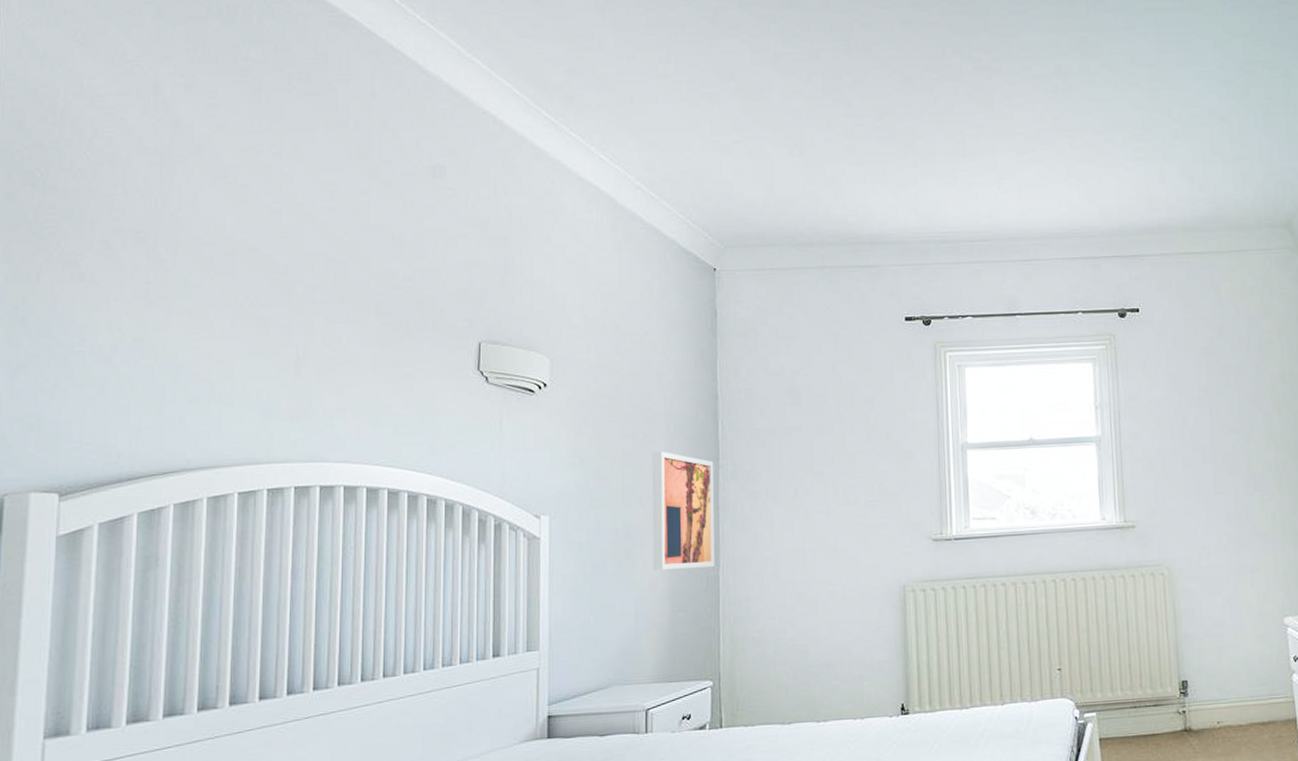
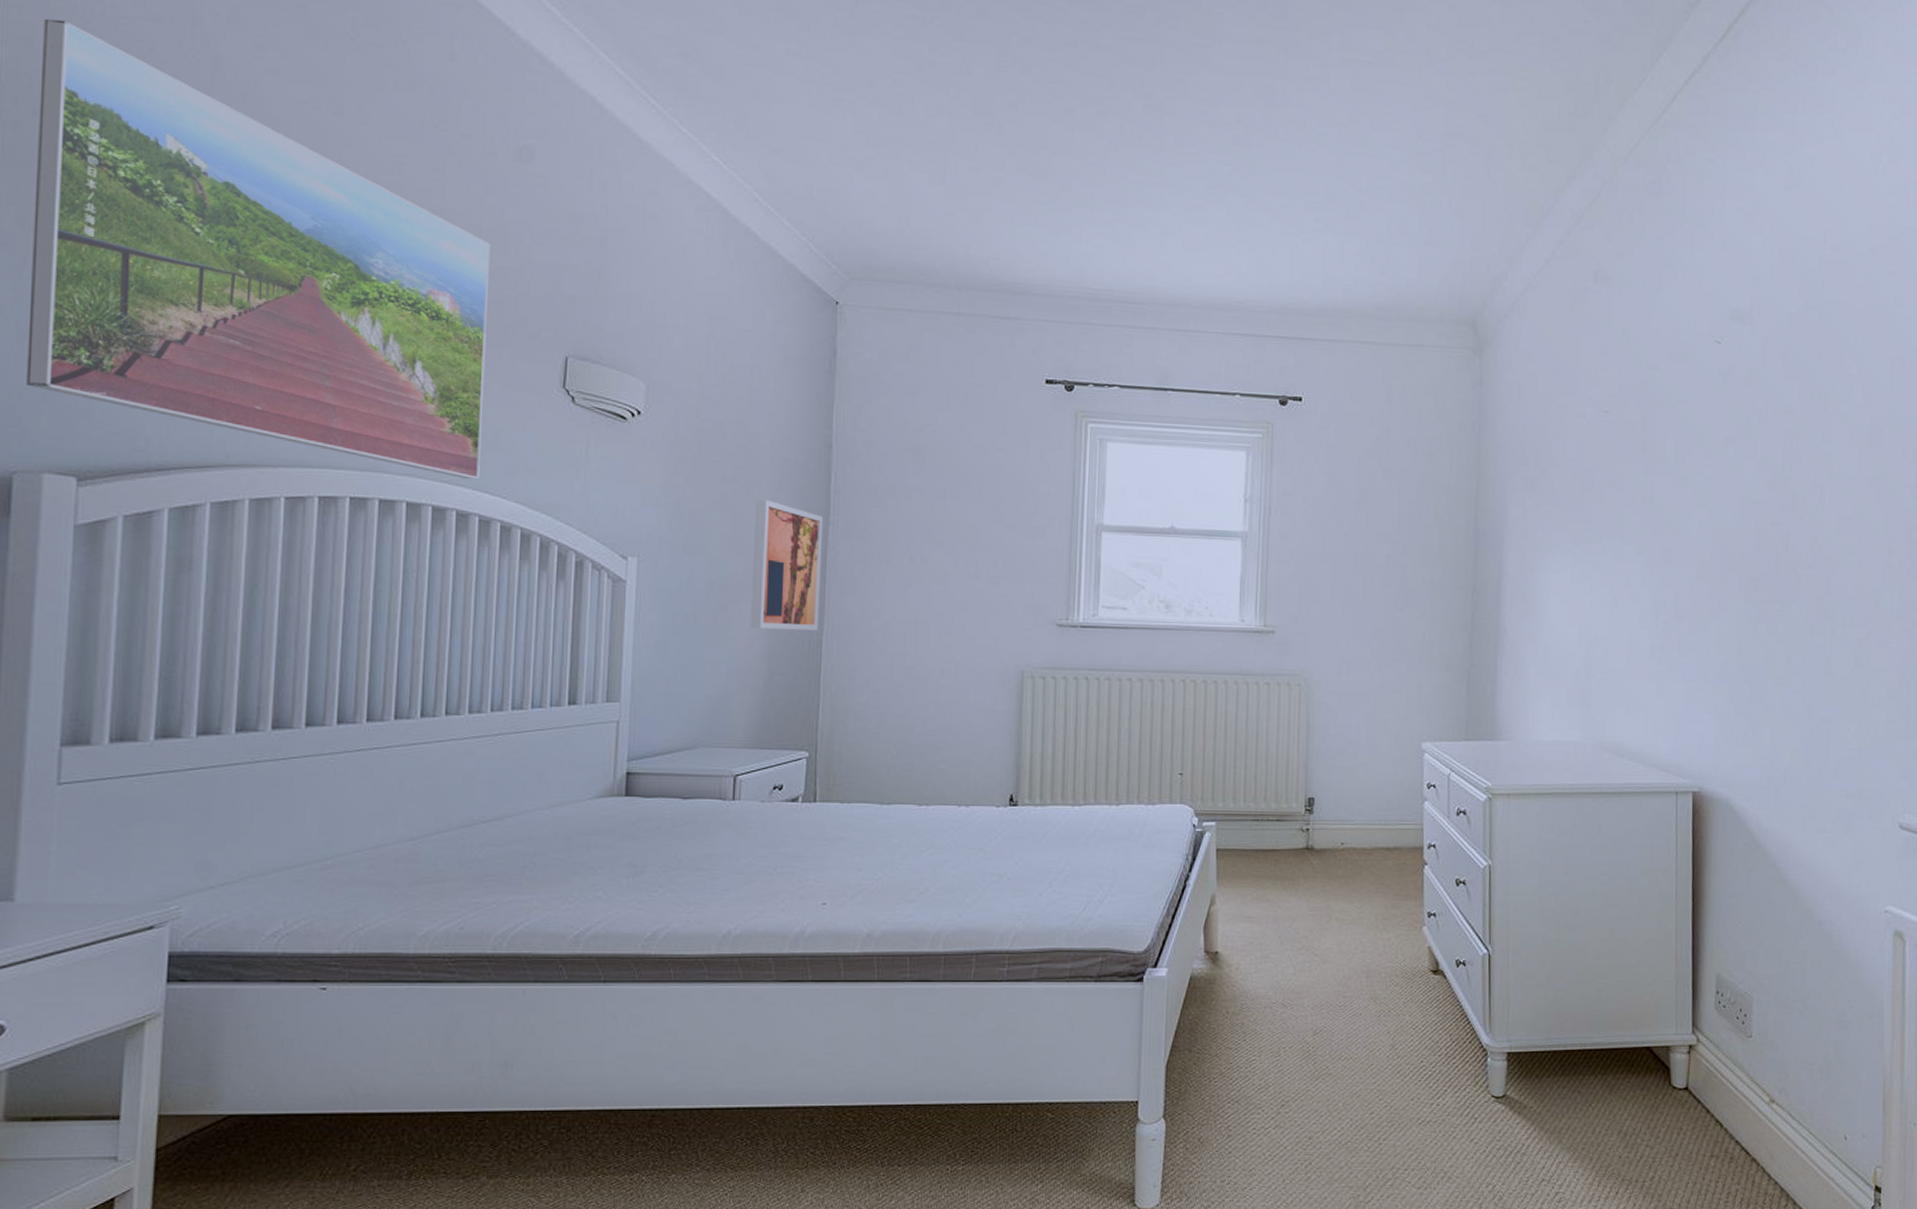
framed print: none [16,103,411,461] -> present [26,18,491,480]

